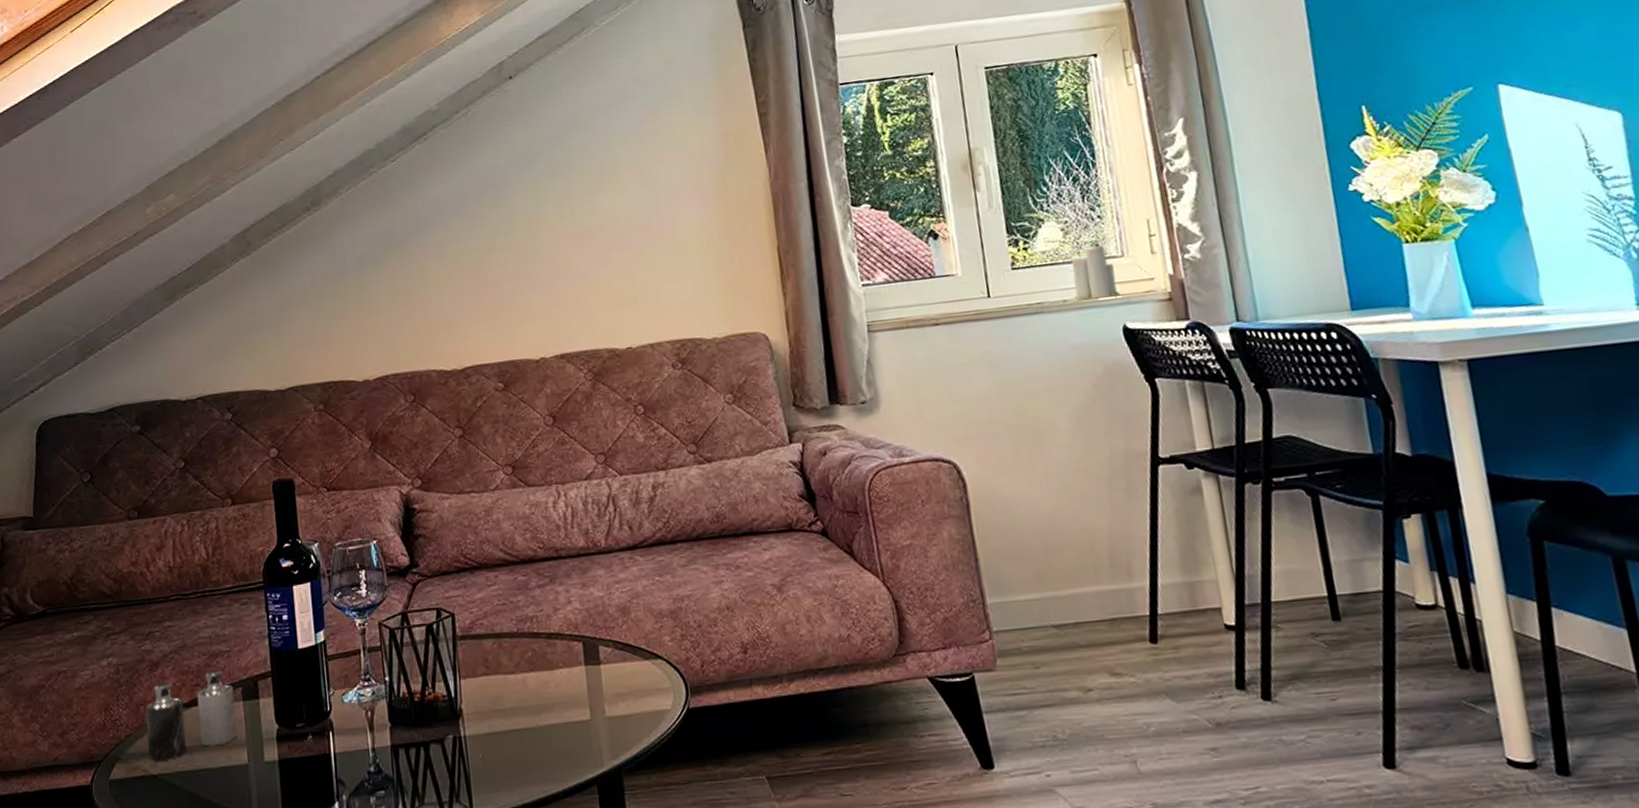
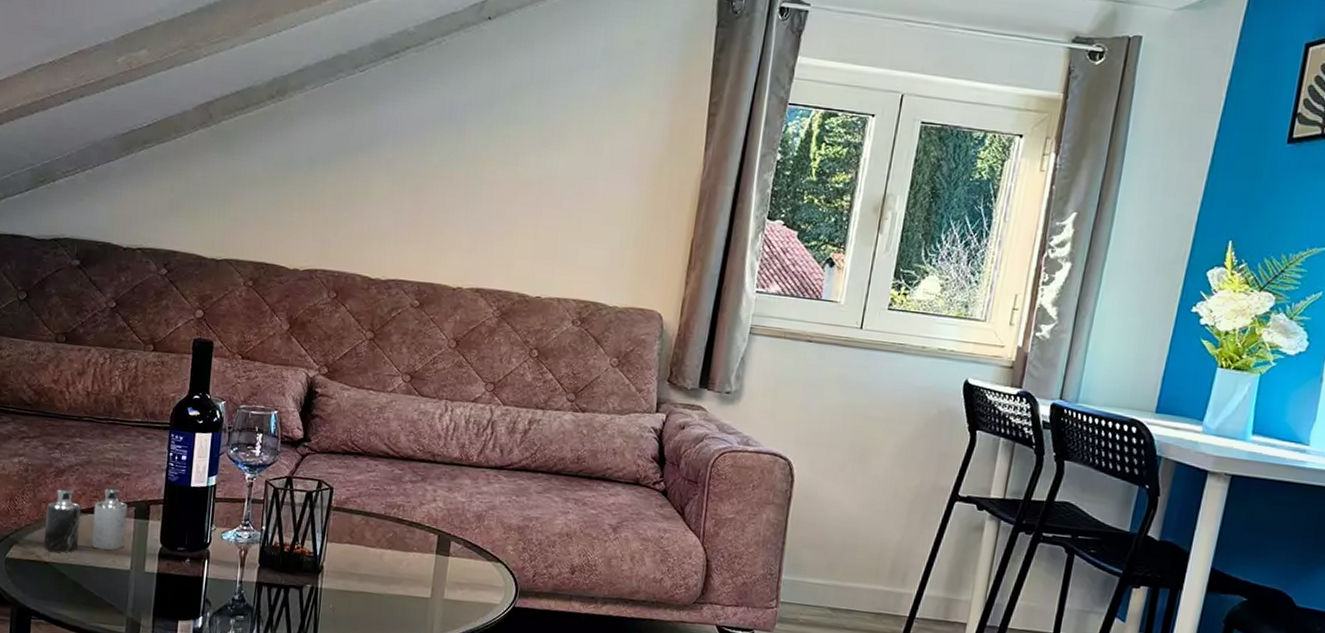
candle: present [1070,242,1120,301] -> none [932,303,974,354]

